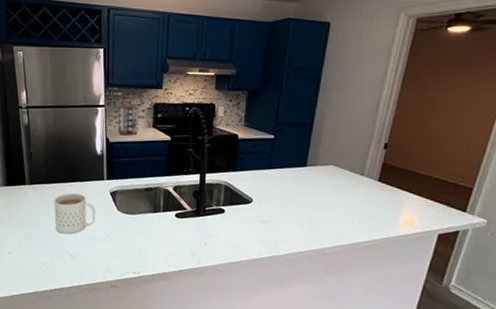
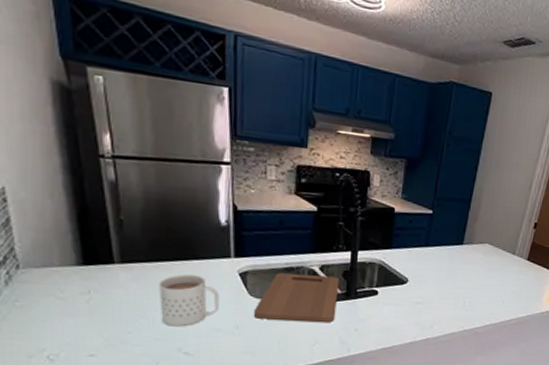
spice rack: present [117,100,139,136] -> none [248,158,278,203]
cutting board: none [120,193,191,237] -> present [253,273,340,323]

